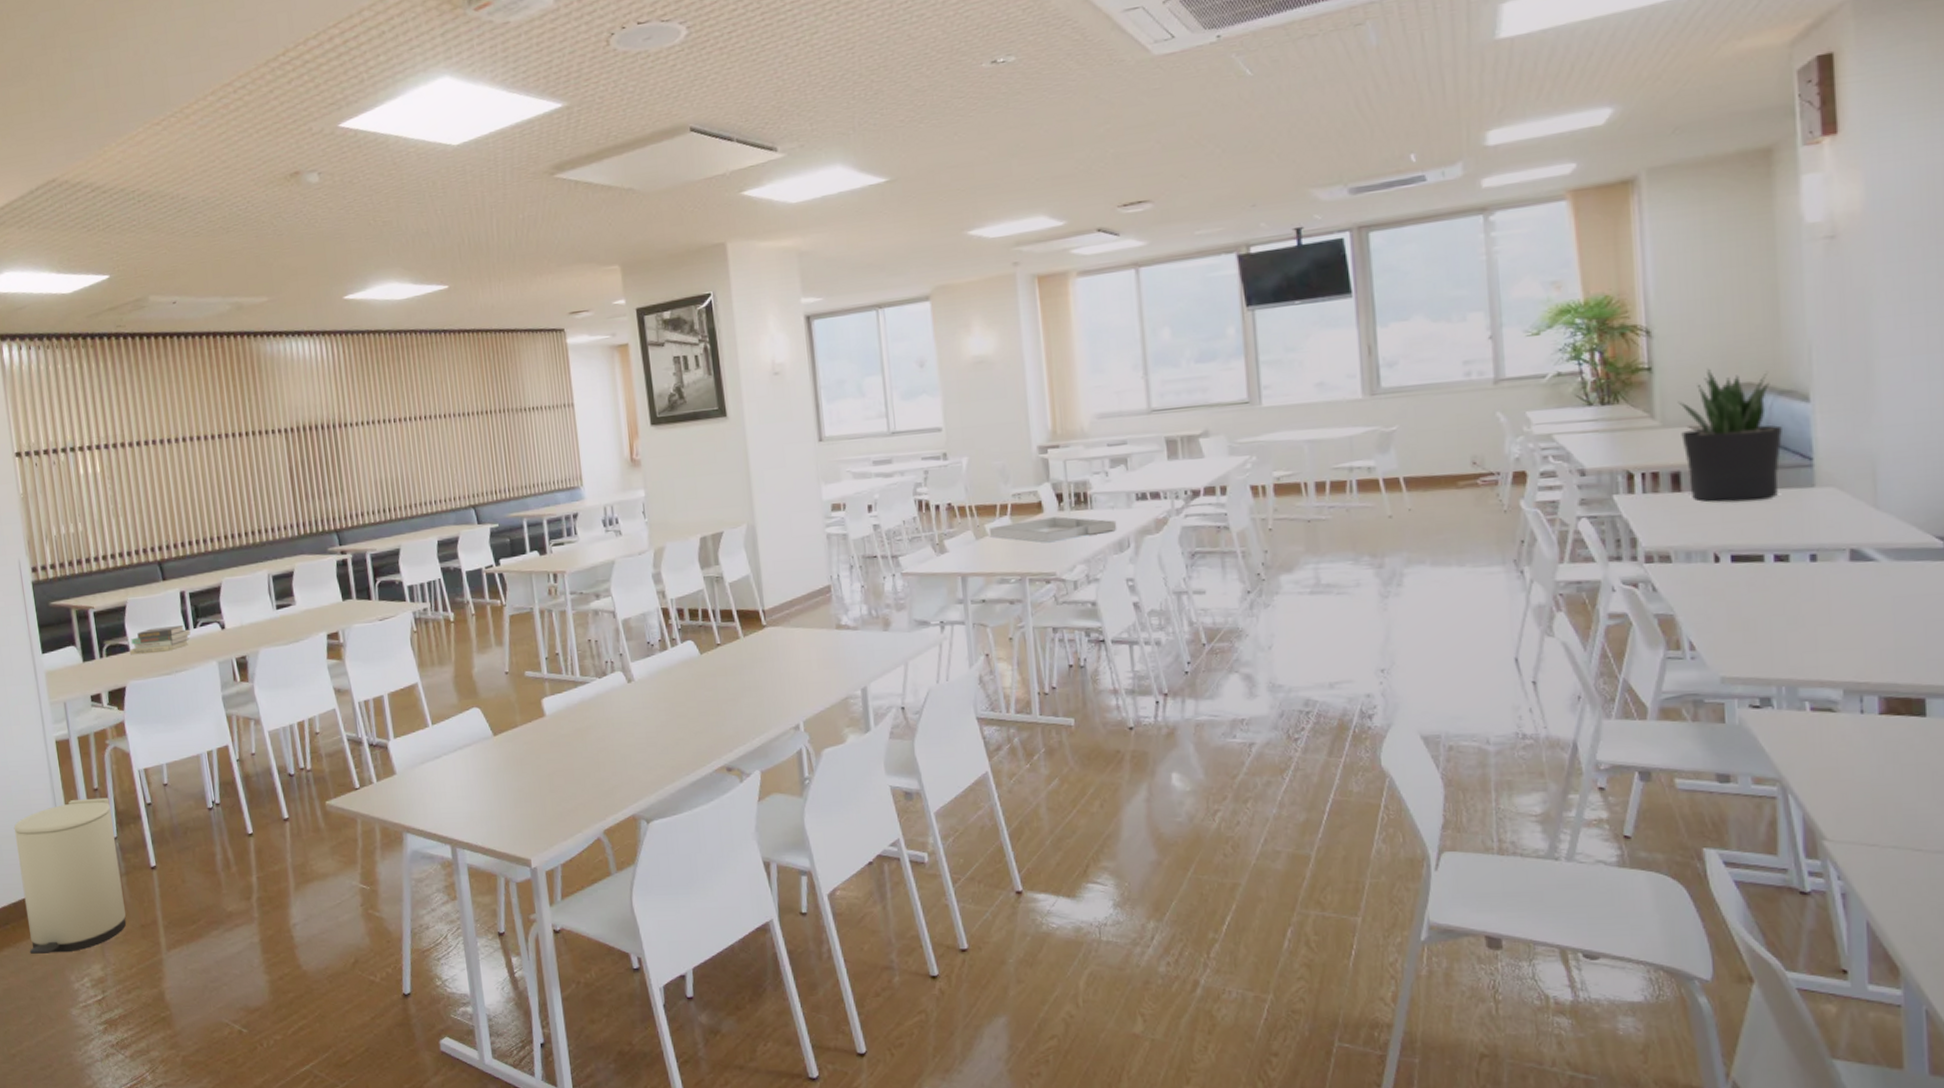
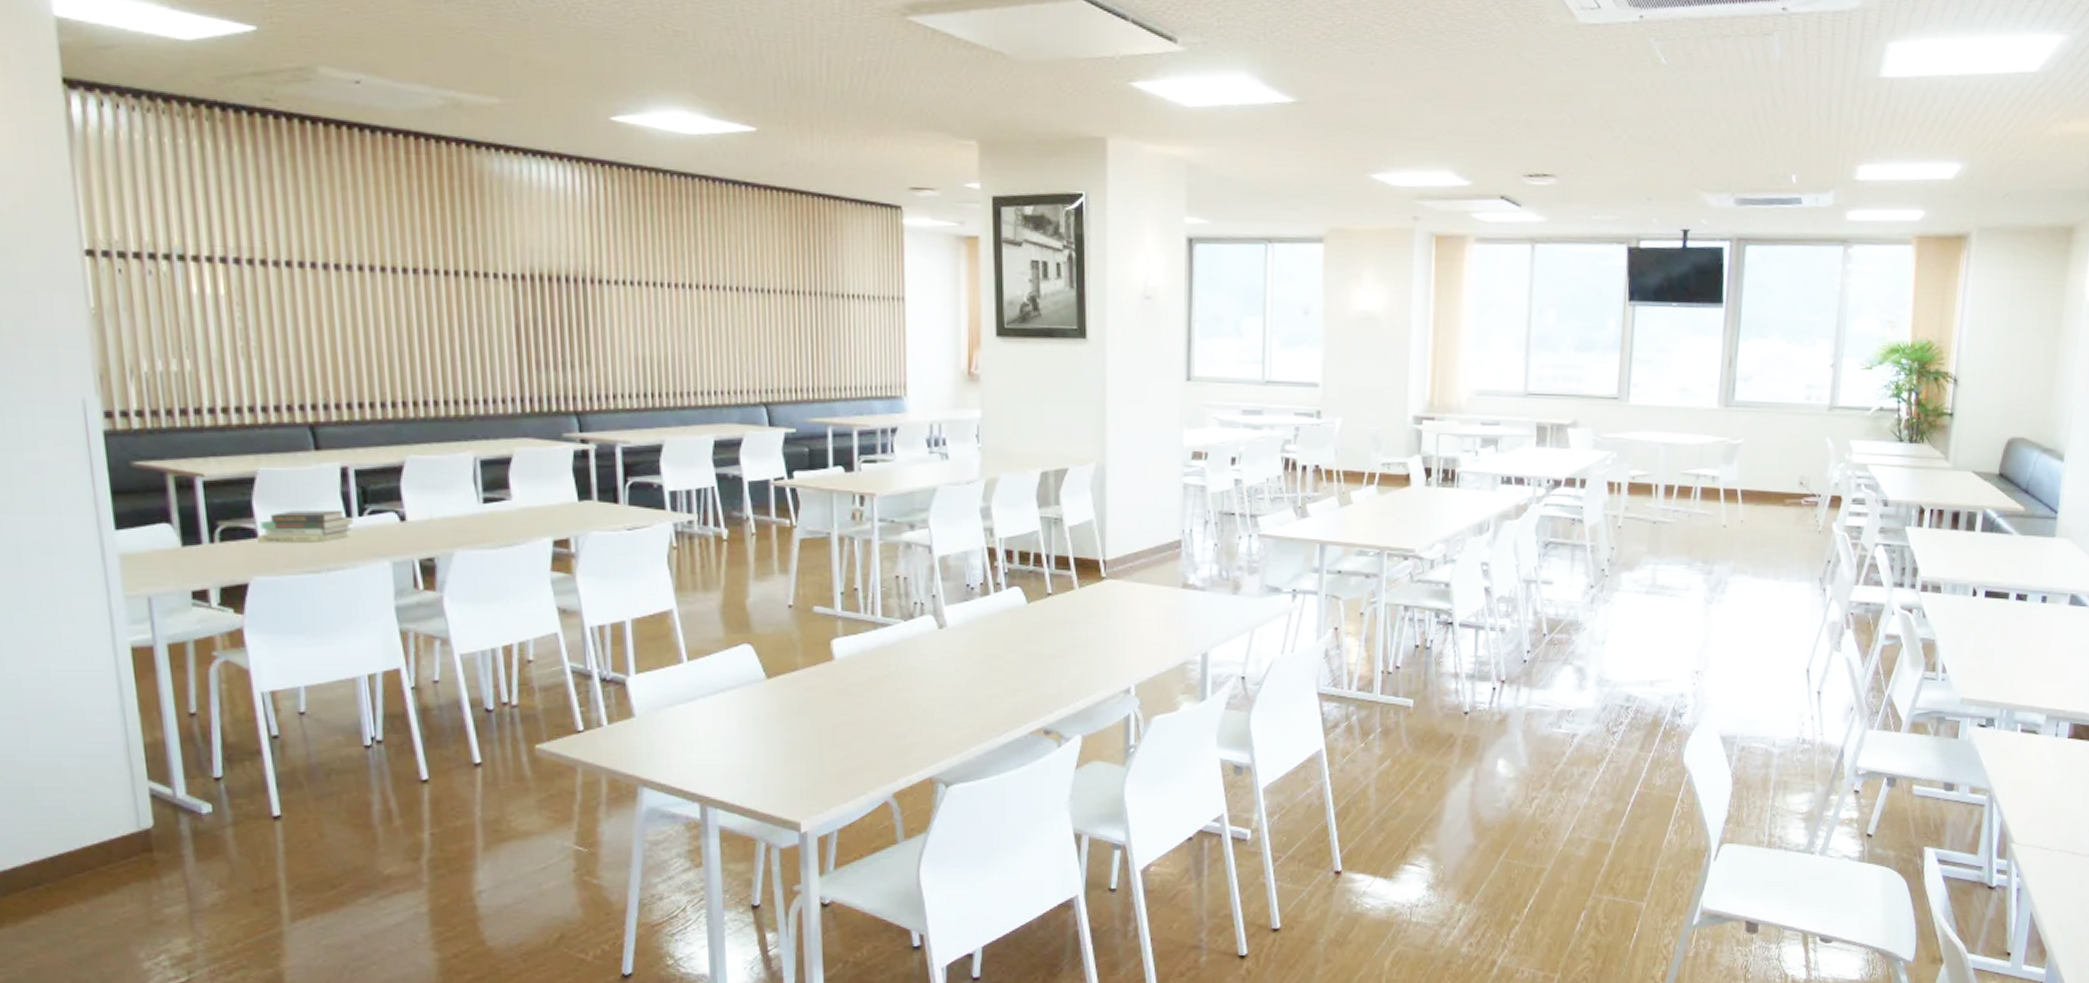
pedal bin: present [13,797,127,954] -> none [55,725,231,924]
tray: present [988,516,1117,543] -> none [1353,492,1480,518]
planter: present [1677,368,1782,503] -> none [1965,420,2040,546]

